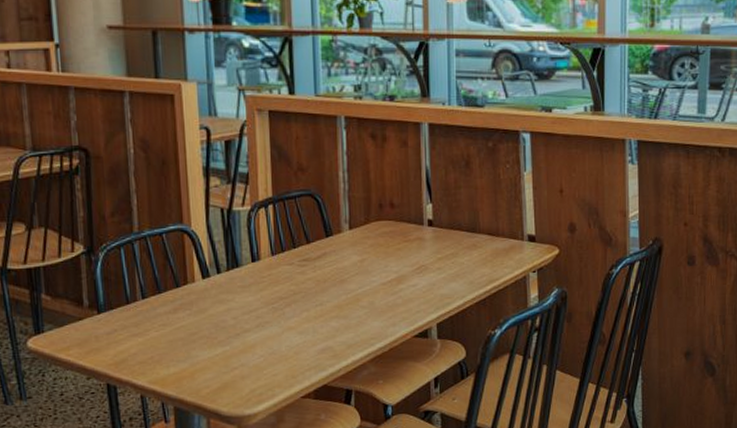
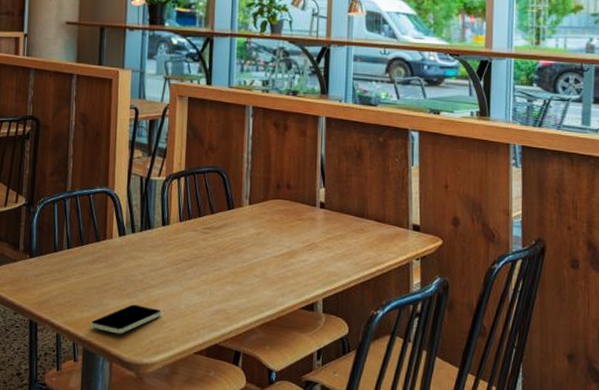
smartphone: none [179,353,261,387] -> present [90,304,162,334]

